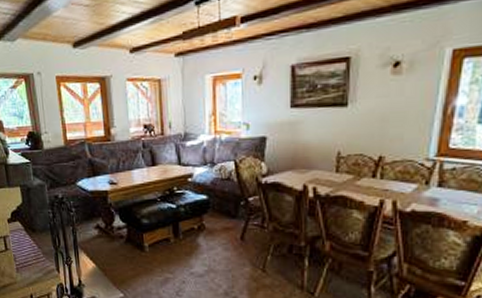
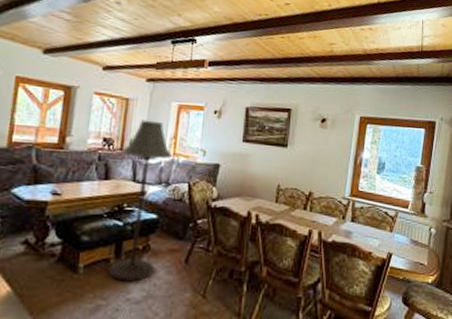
floor lamp: none [162,99,215,258] -> present [108,119,173,282]

